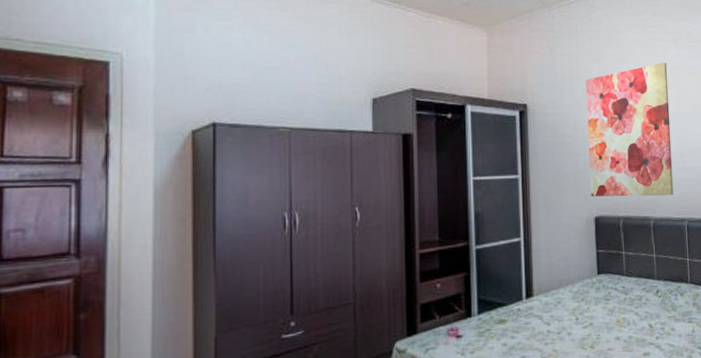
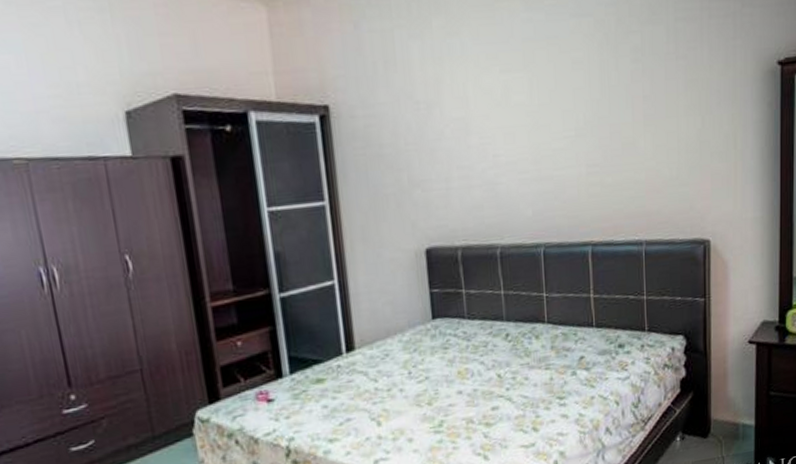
wall art: present [586,62,674,197] -> none [405,31,526,224]

